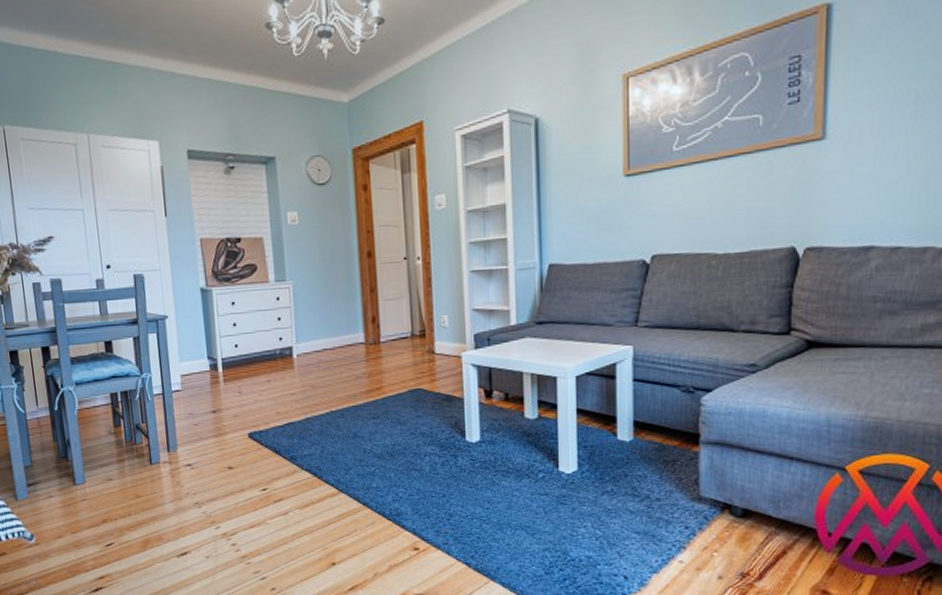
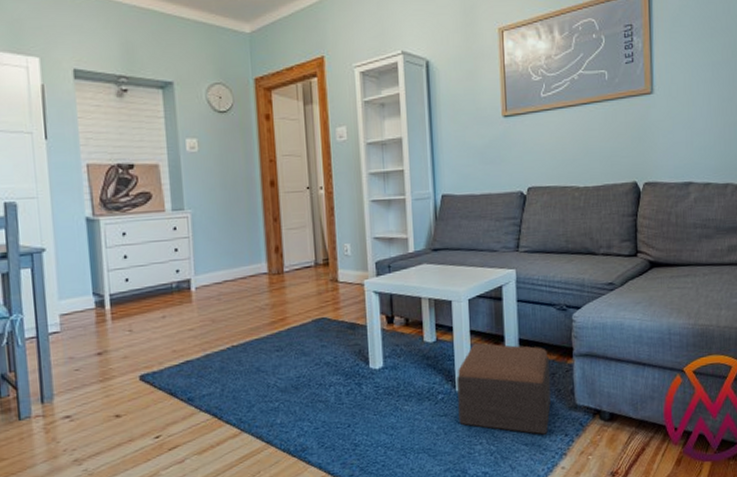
footstool: none [560,422,669,524] -> present [457,343,551,435]

